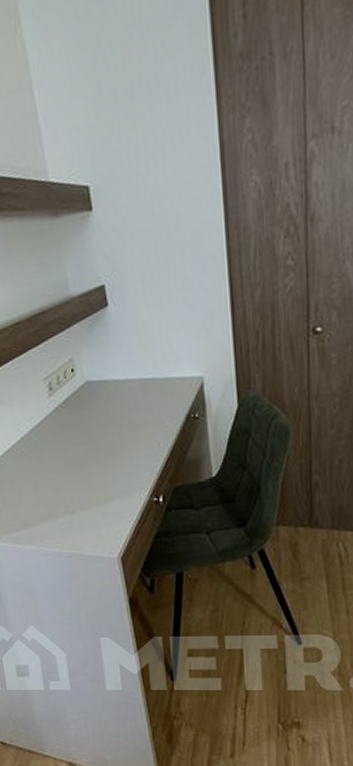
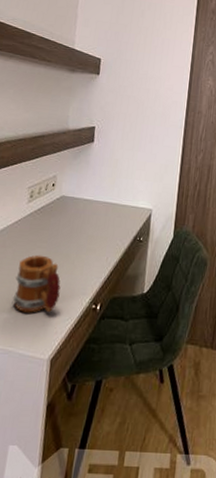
mug: none [59,452,114,515] -> present [12,255,61,313]

